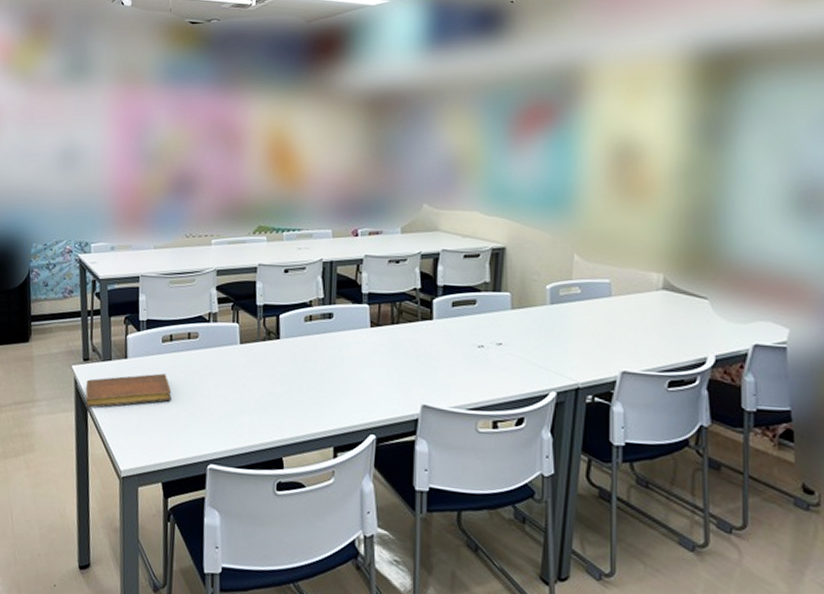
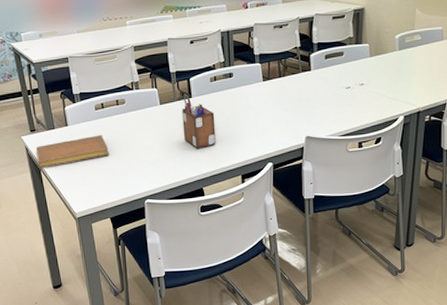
desk organizer: none [264,336,306,406] -> present [182,96,216,149]

